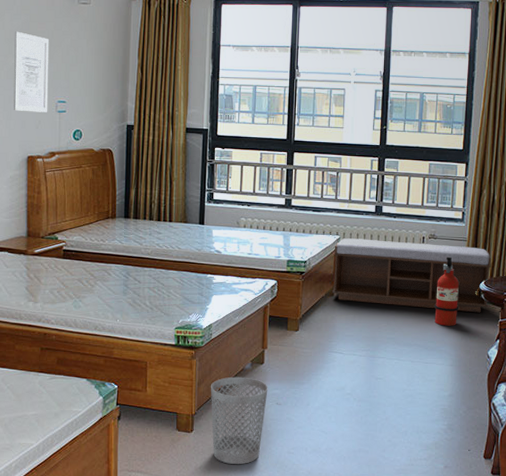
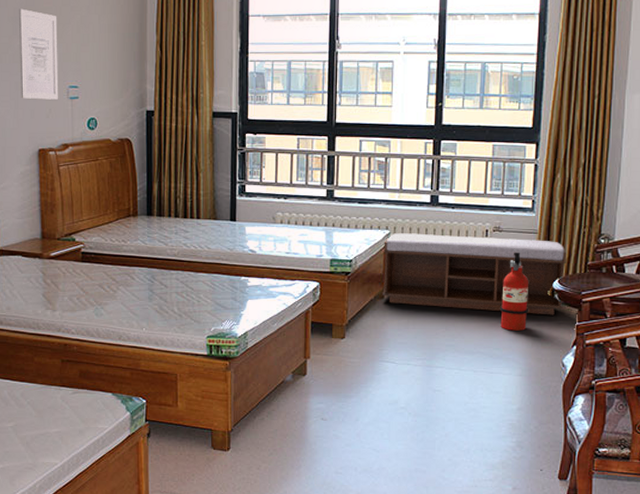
wastebasket: present [210,376,268,465] -> none [247,389,312,486]

